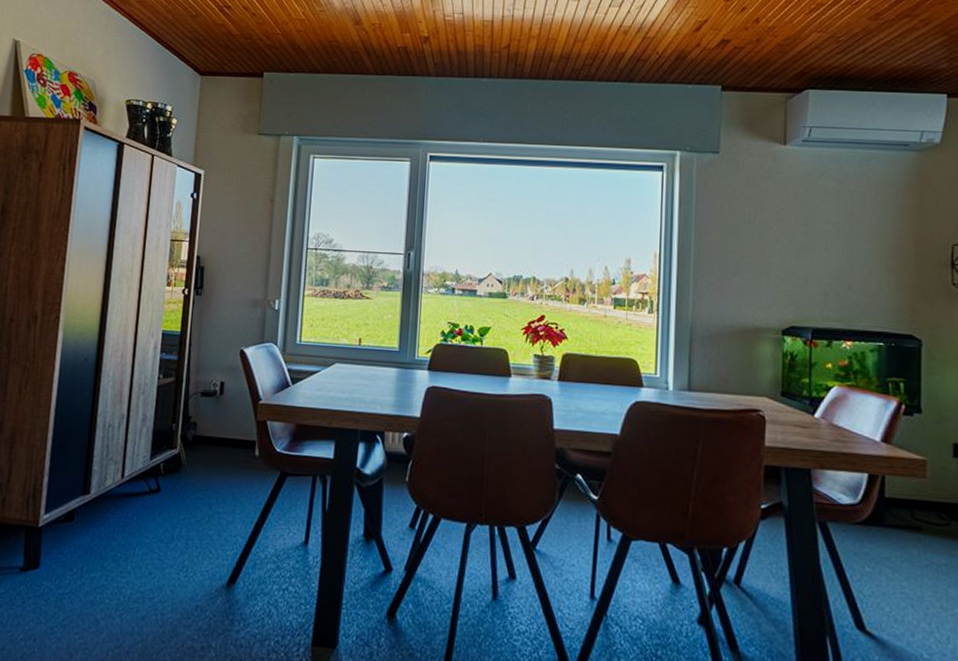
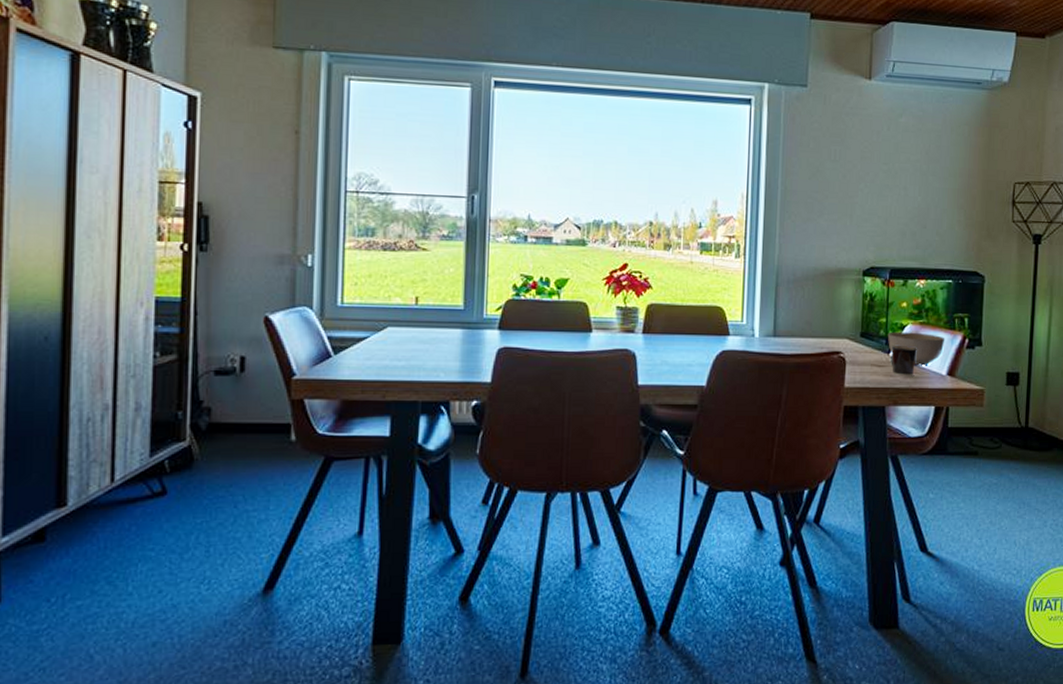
bowl: none [811,392,878,430] -> present [887,331,945,366]
mug: none [816,407,845,441] -> present [891,346,917,378]

